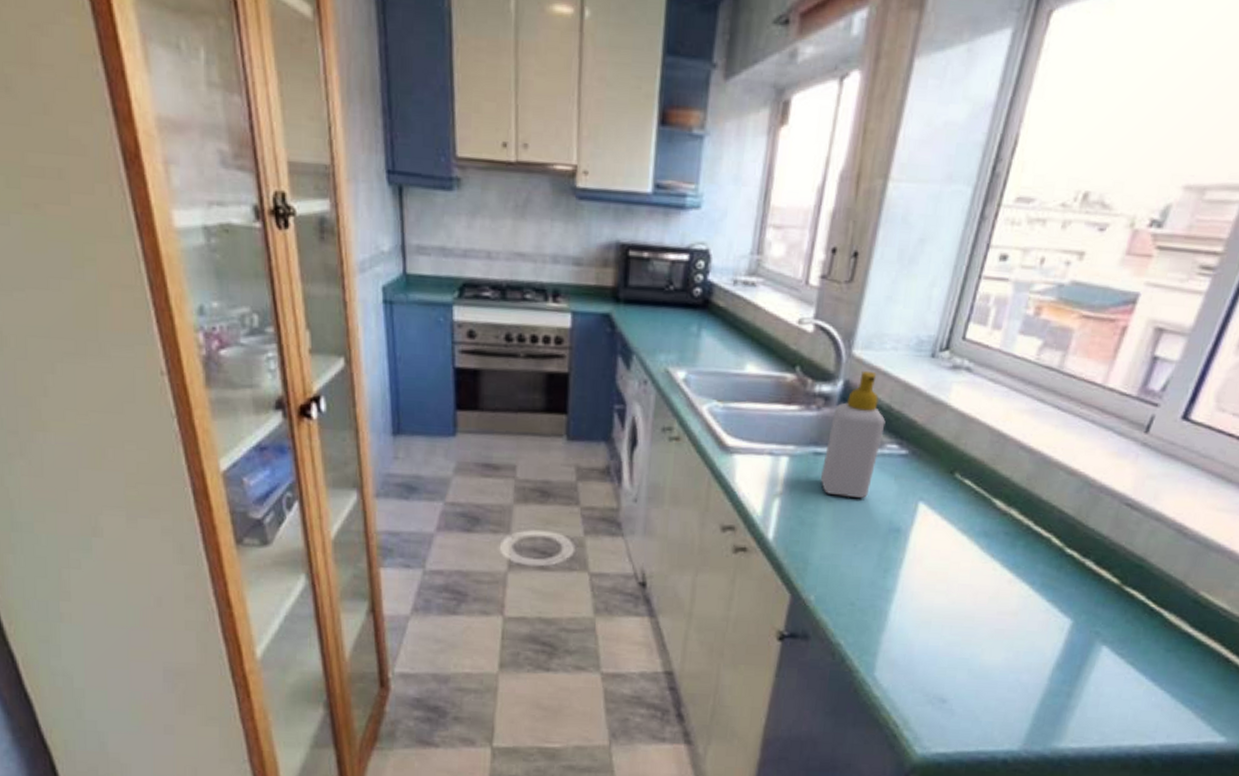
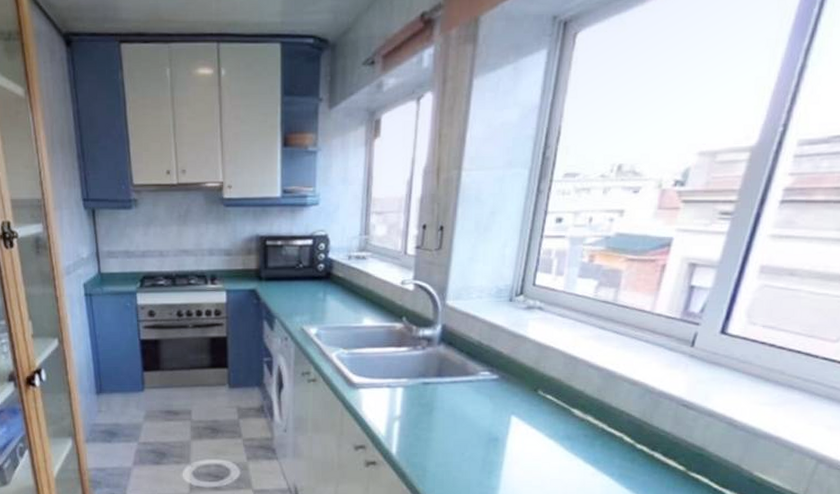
soap bottle: present [820,370,886,498] -> none [429,316,478,416]

